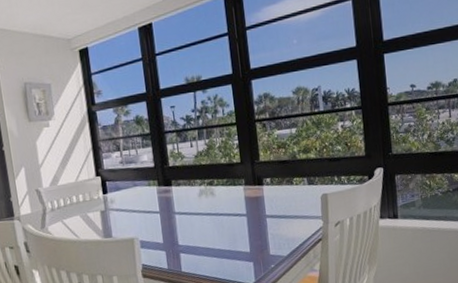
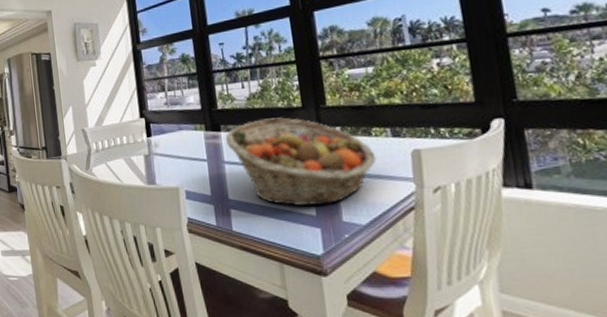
fruit basket: none [176,172,296,246] -> present [226,117,377,206]

